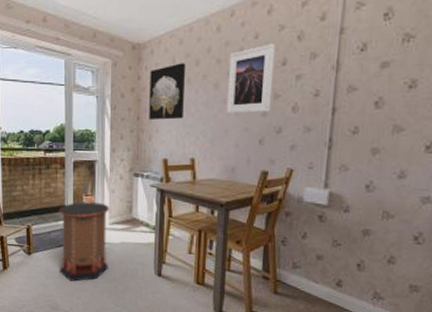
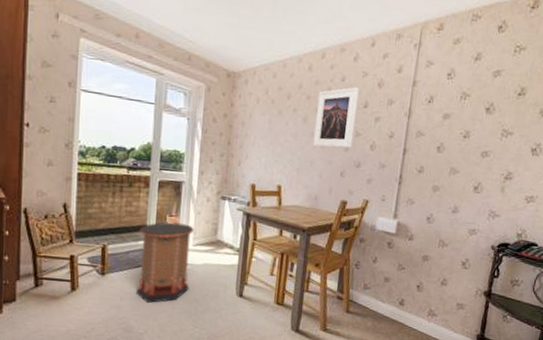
wall art: present [149,63,186,120] -> none [239,95,278,148]

